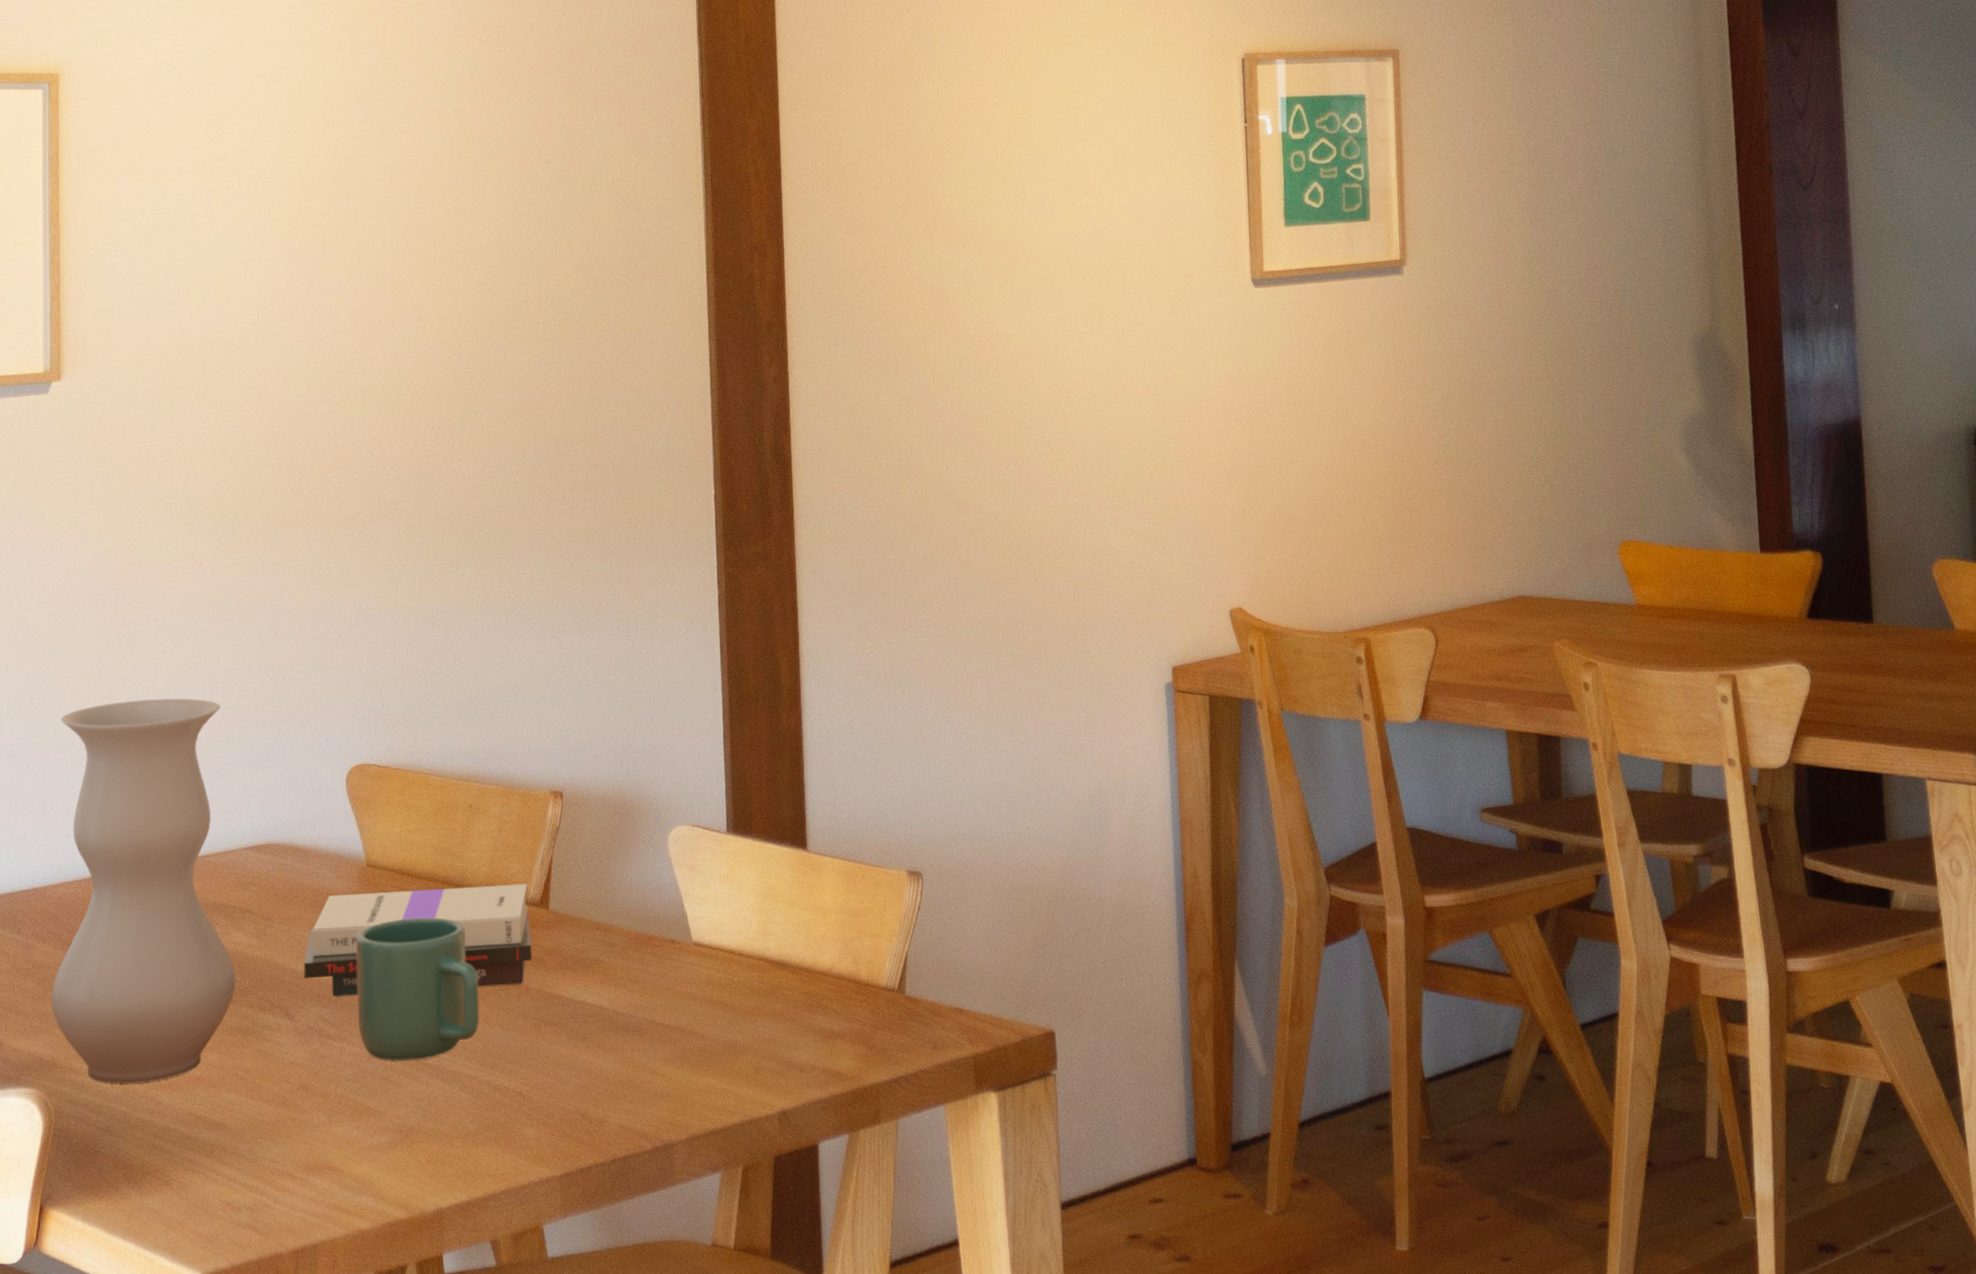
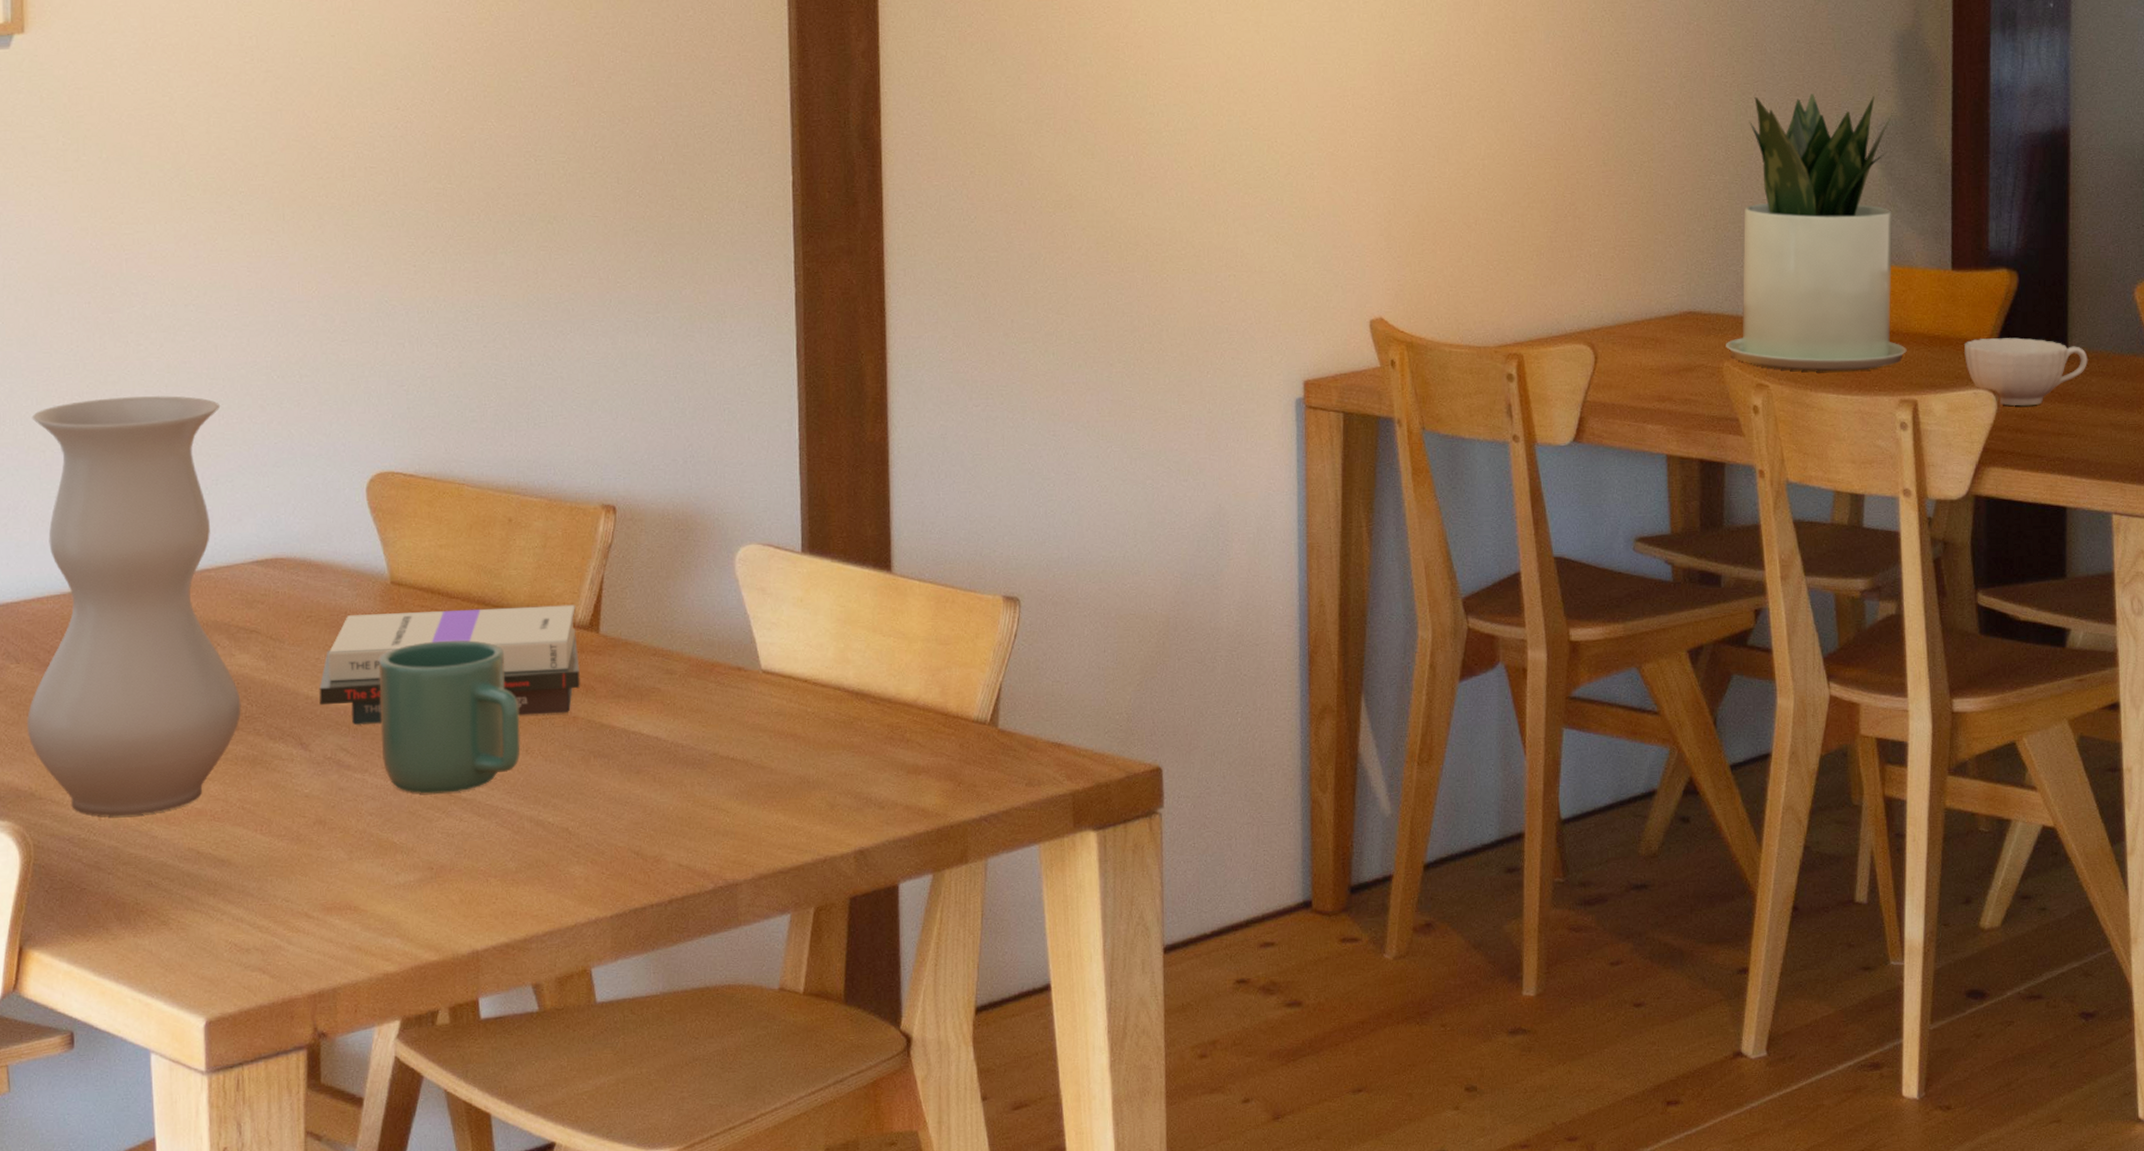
planter: none [1555,393,1723,650] -> present [1726,94,1907,372]
teacup: none [1776,614,1893,679] -> present [1964,337,2088,406]

